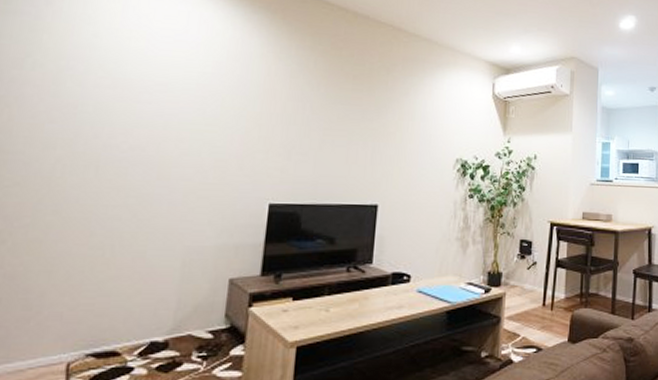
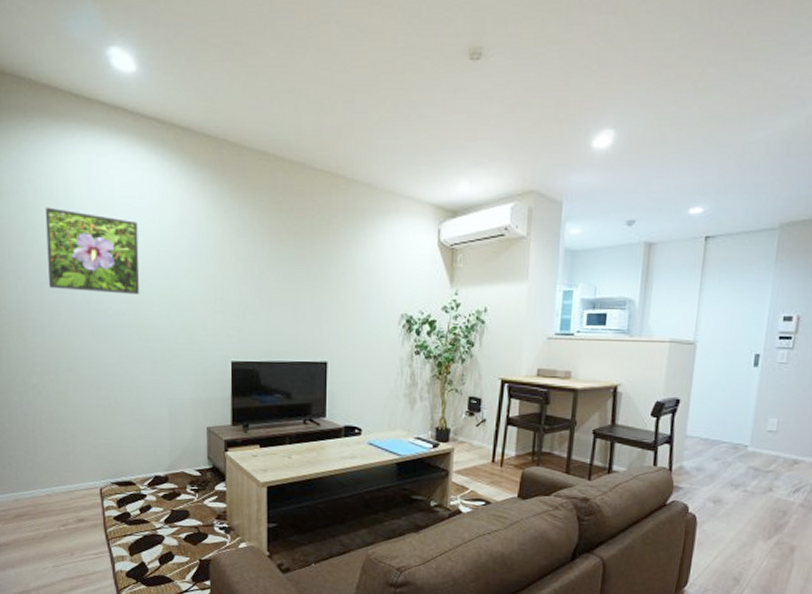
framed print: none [48,31,177,129] -> present [45,207,140,294]

